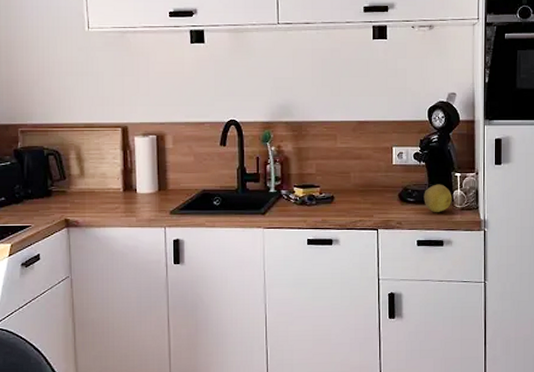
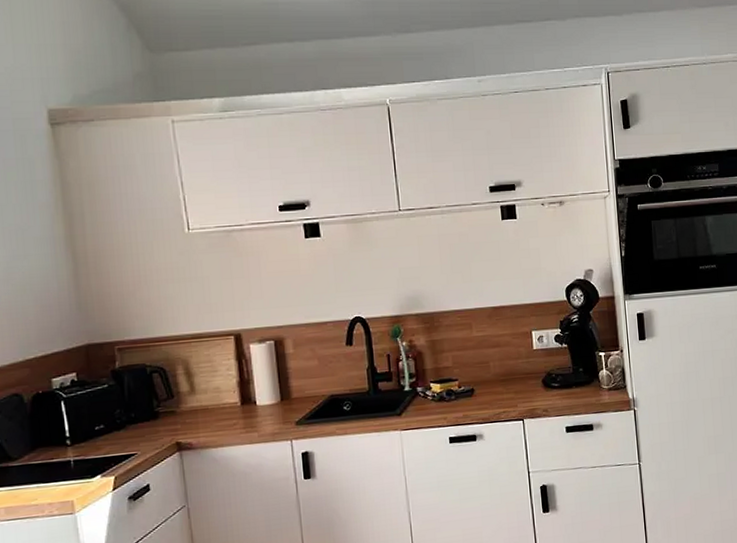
fruit: present [424,184,452,213] -> none [568,365,599,396]

